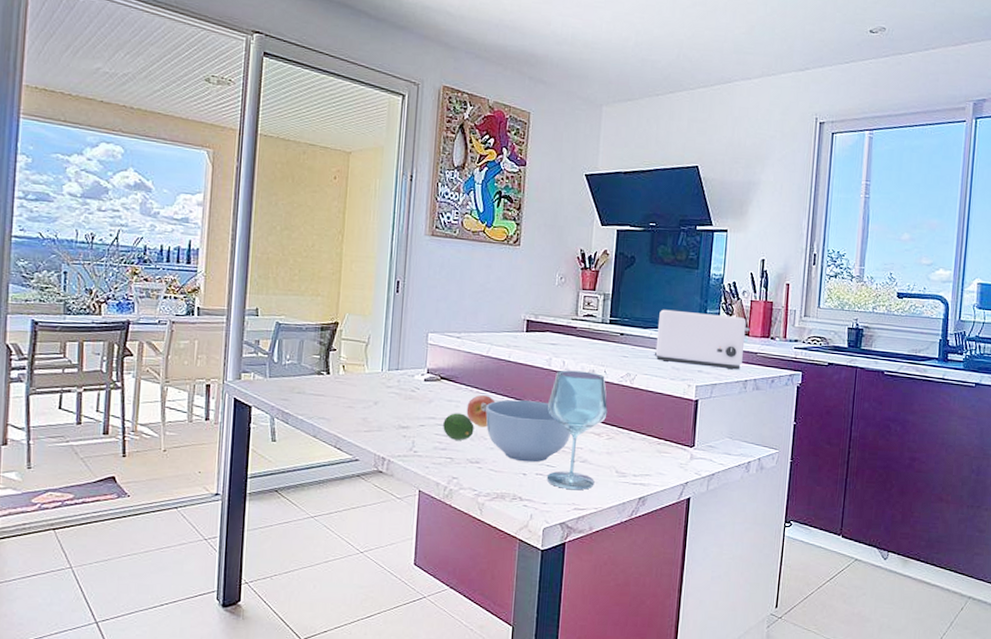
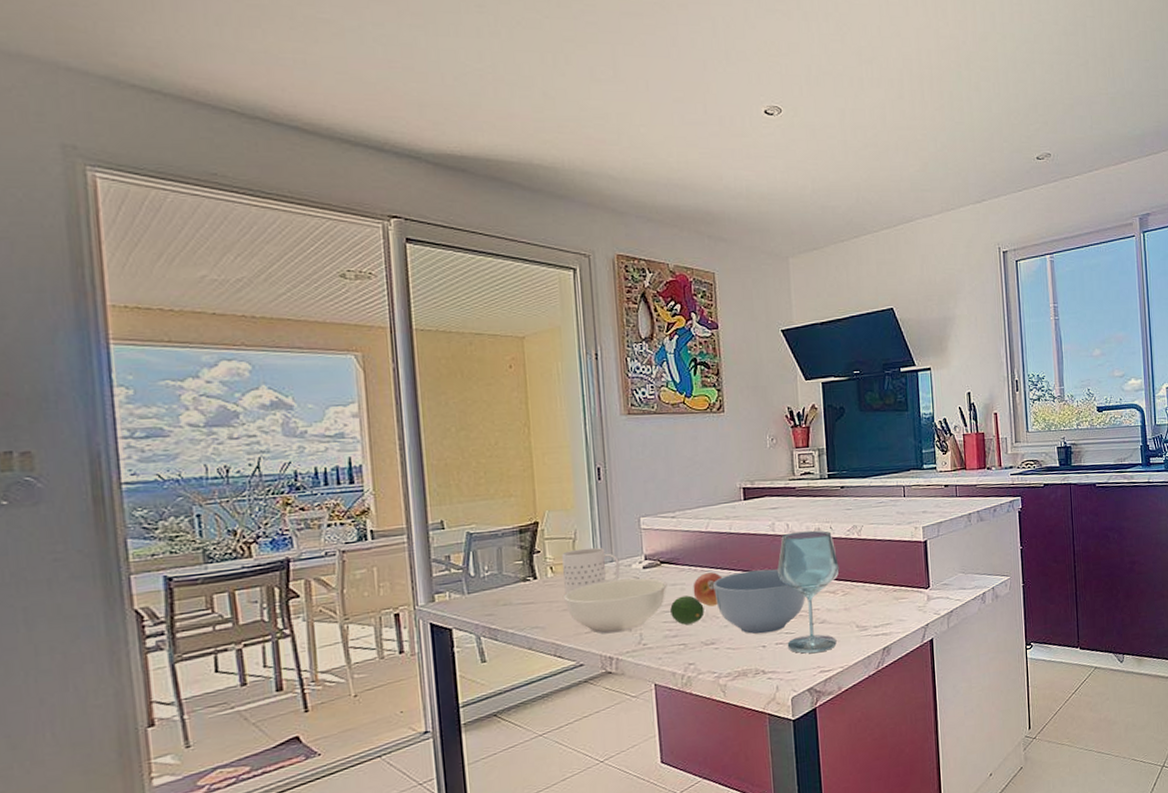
bowl: none [350,386,444,437] -> present [564,578,667,634]
mug: none [352,353,404,392] -> present [562,547,620,594]
toaster: present [654,309,750,370] -> none [876,452,966,509]

